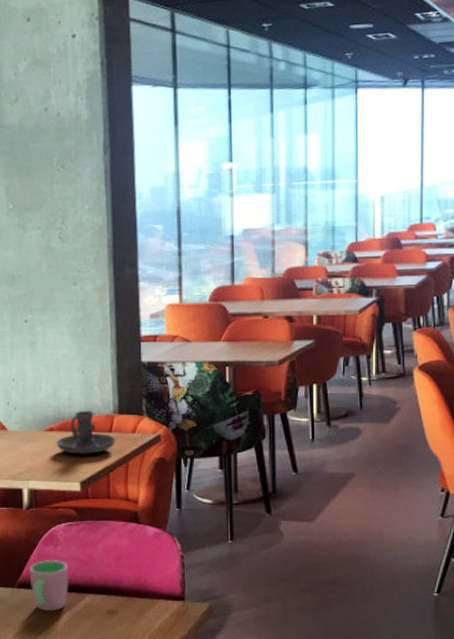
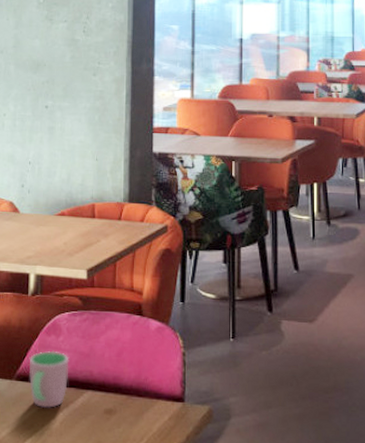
candle holder: present [56,411,116,455] -> none [66,197,124,242]

